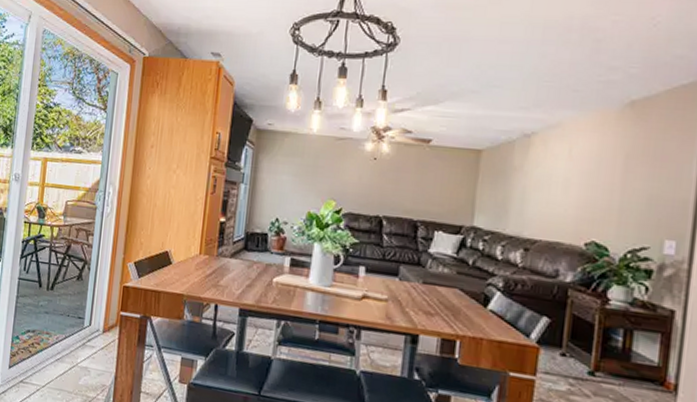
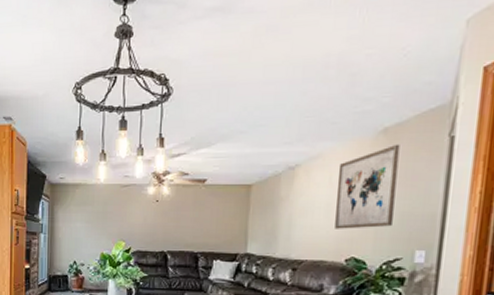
wall art: none [574,119,648,211] -> present [335,144,400,229]

